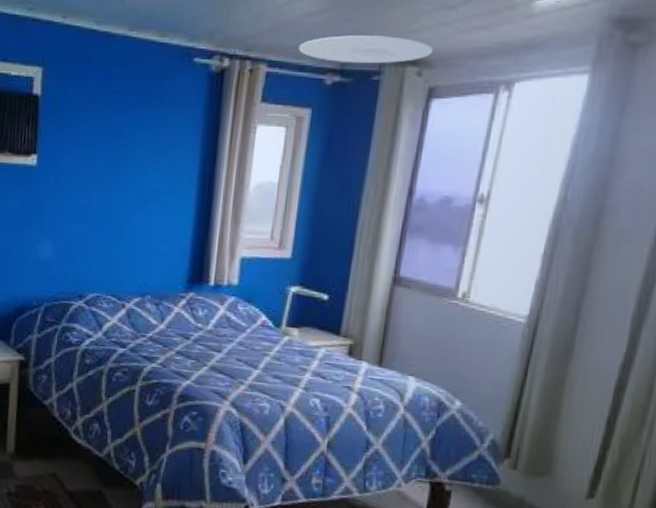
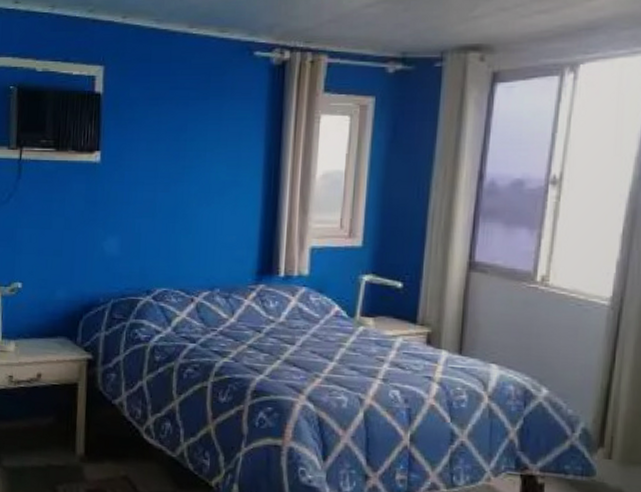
ceiling light: present [299,35,433,64] -> none [359,23,494,51]

